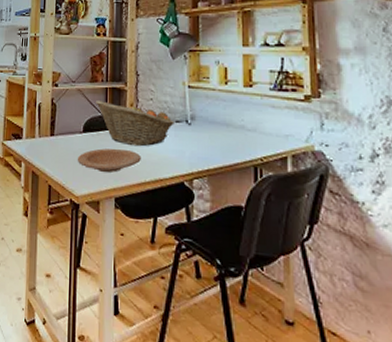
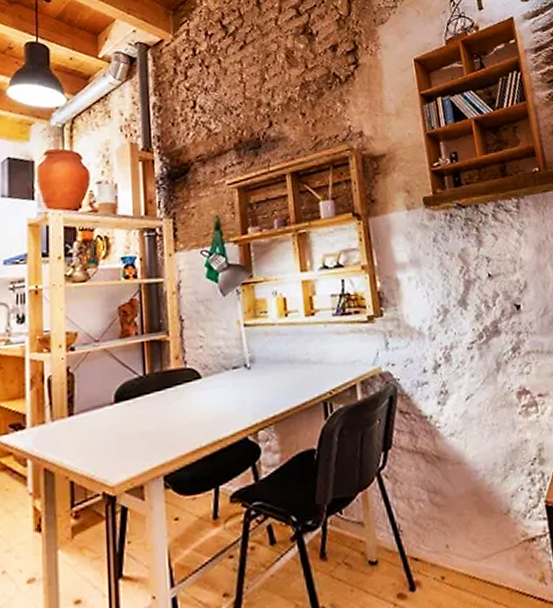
plate: present [77,148,141,173] -> none [108,413,194,448]
fruit basket: present [96,101,174,147] -> none [130,354,231,408]

